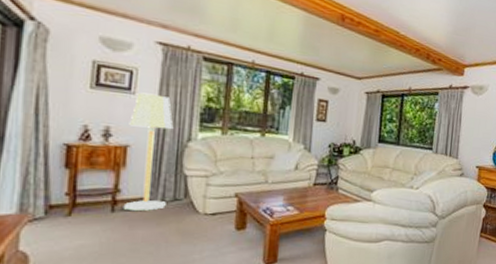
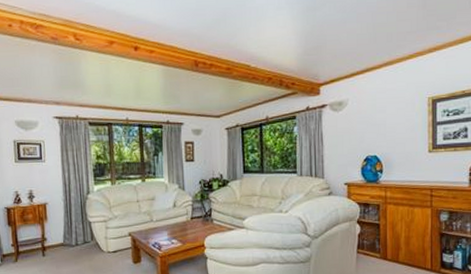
floor lamp: present [123,92,174,212] -> none [44,159,79,255]

